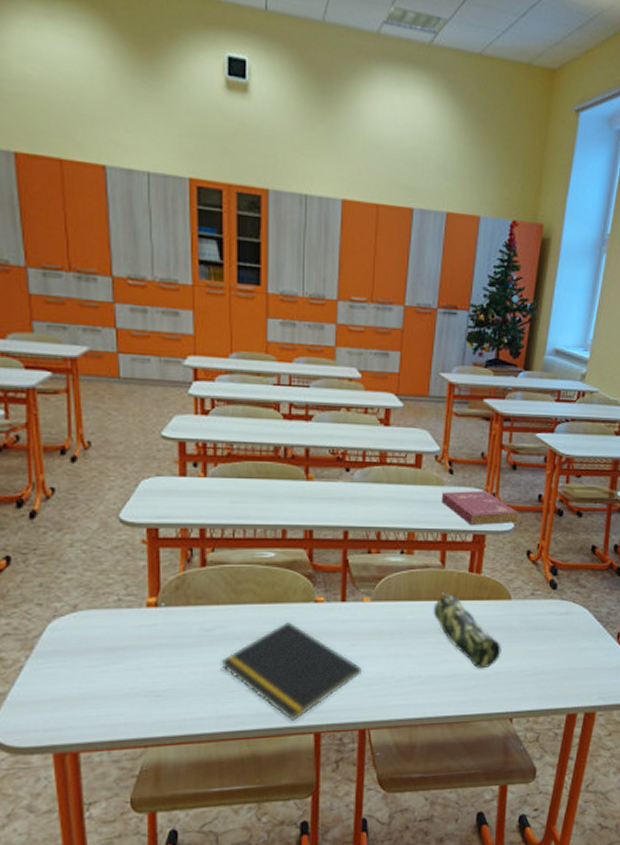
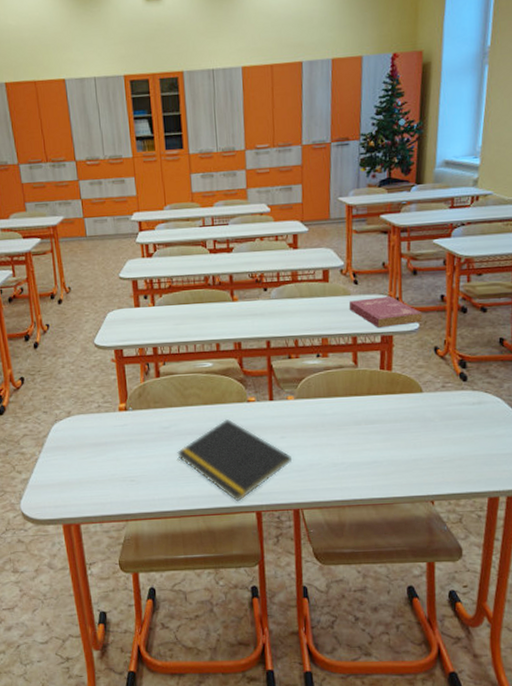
pencil case: present [433,593,501,669] -> none [350,389,418,456]

